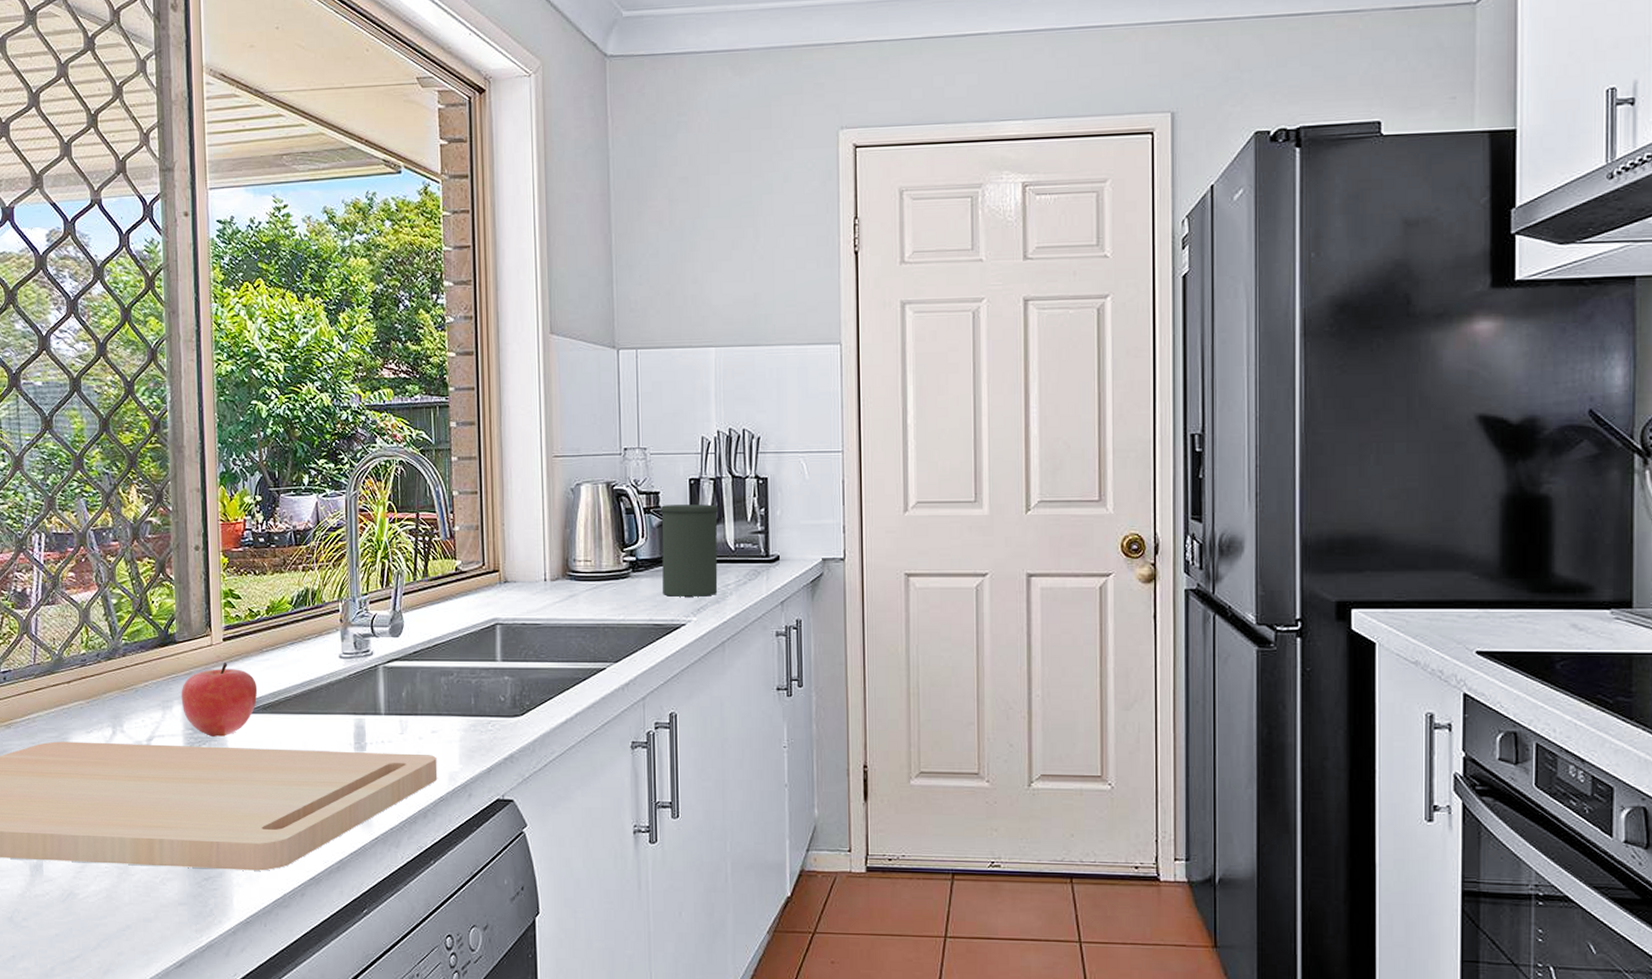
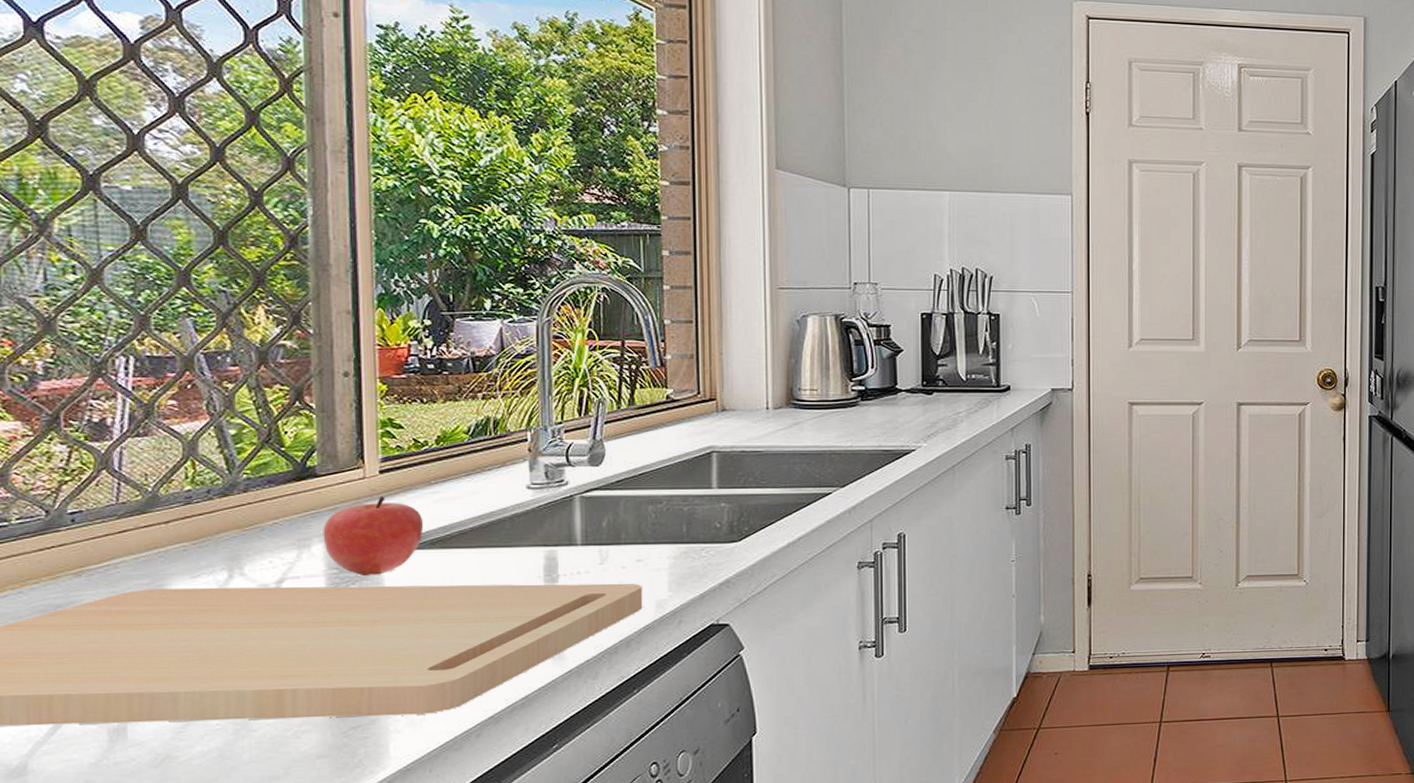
canister: present [661,504,719,597] -> none [892,337,951,424]

